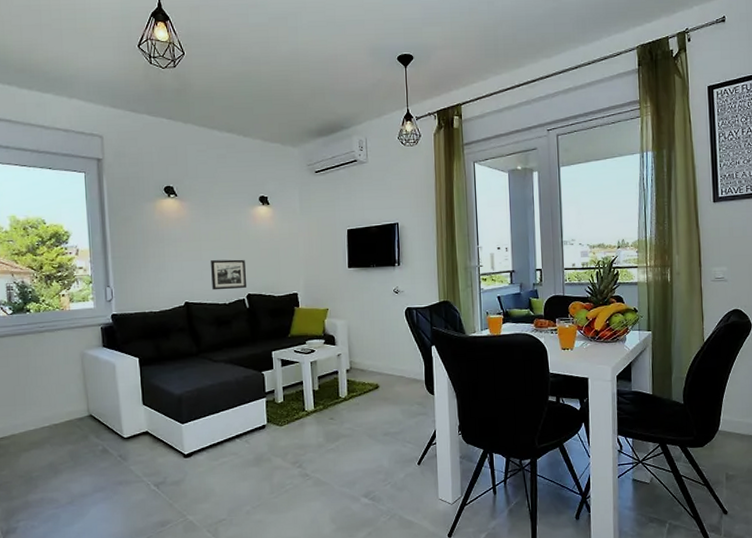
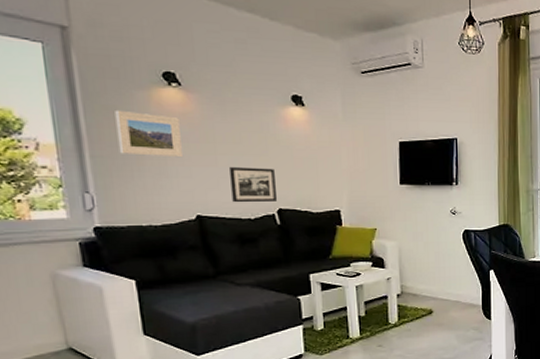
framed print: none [130,220,177,255] -> present [115,111,184,158]

